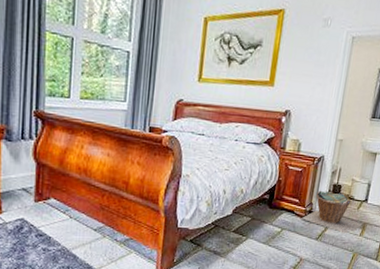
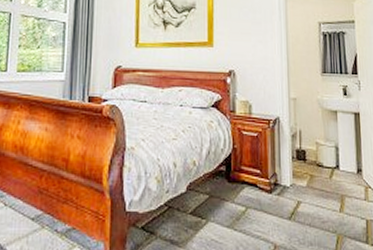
laundry basket: present [301,190,363,234] -> none [266,157,340,210]

